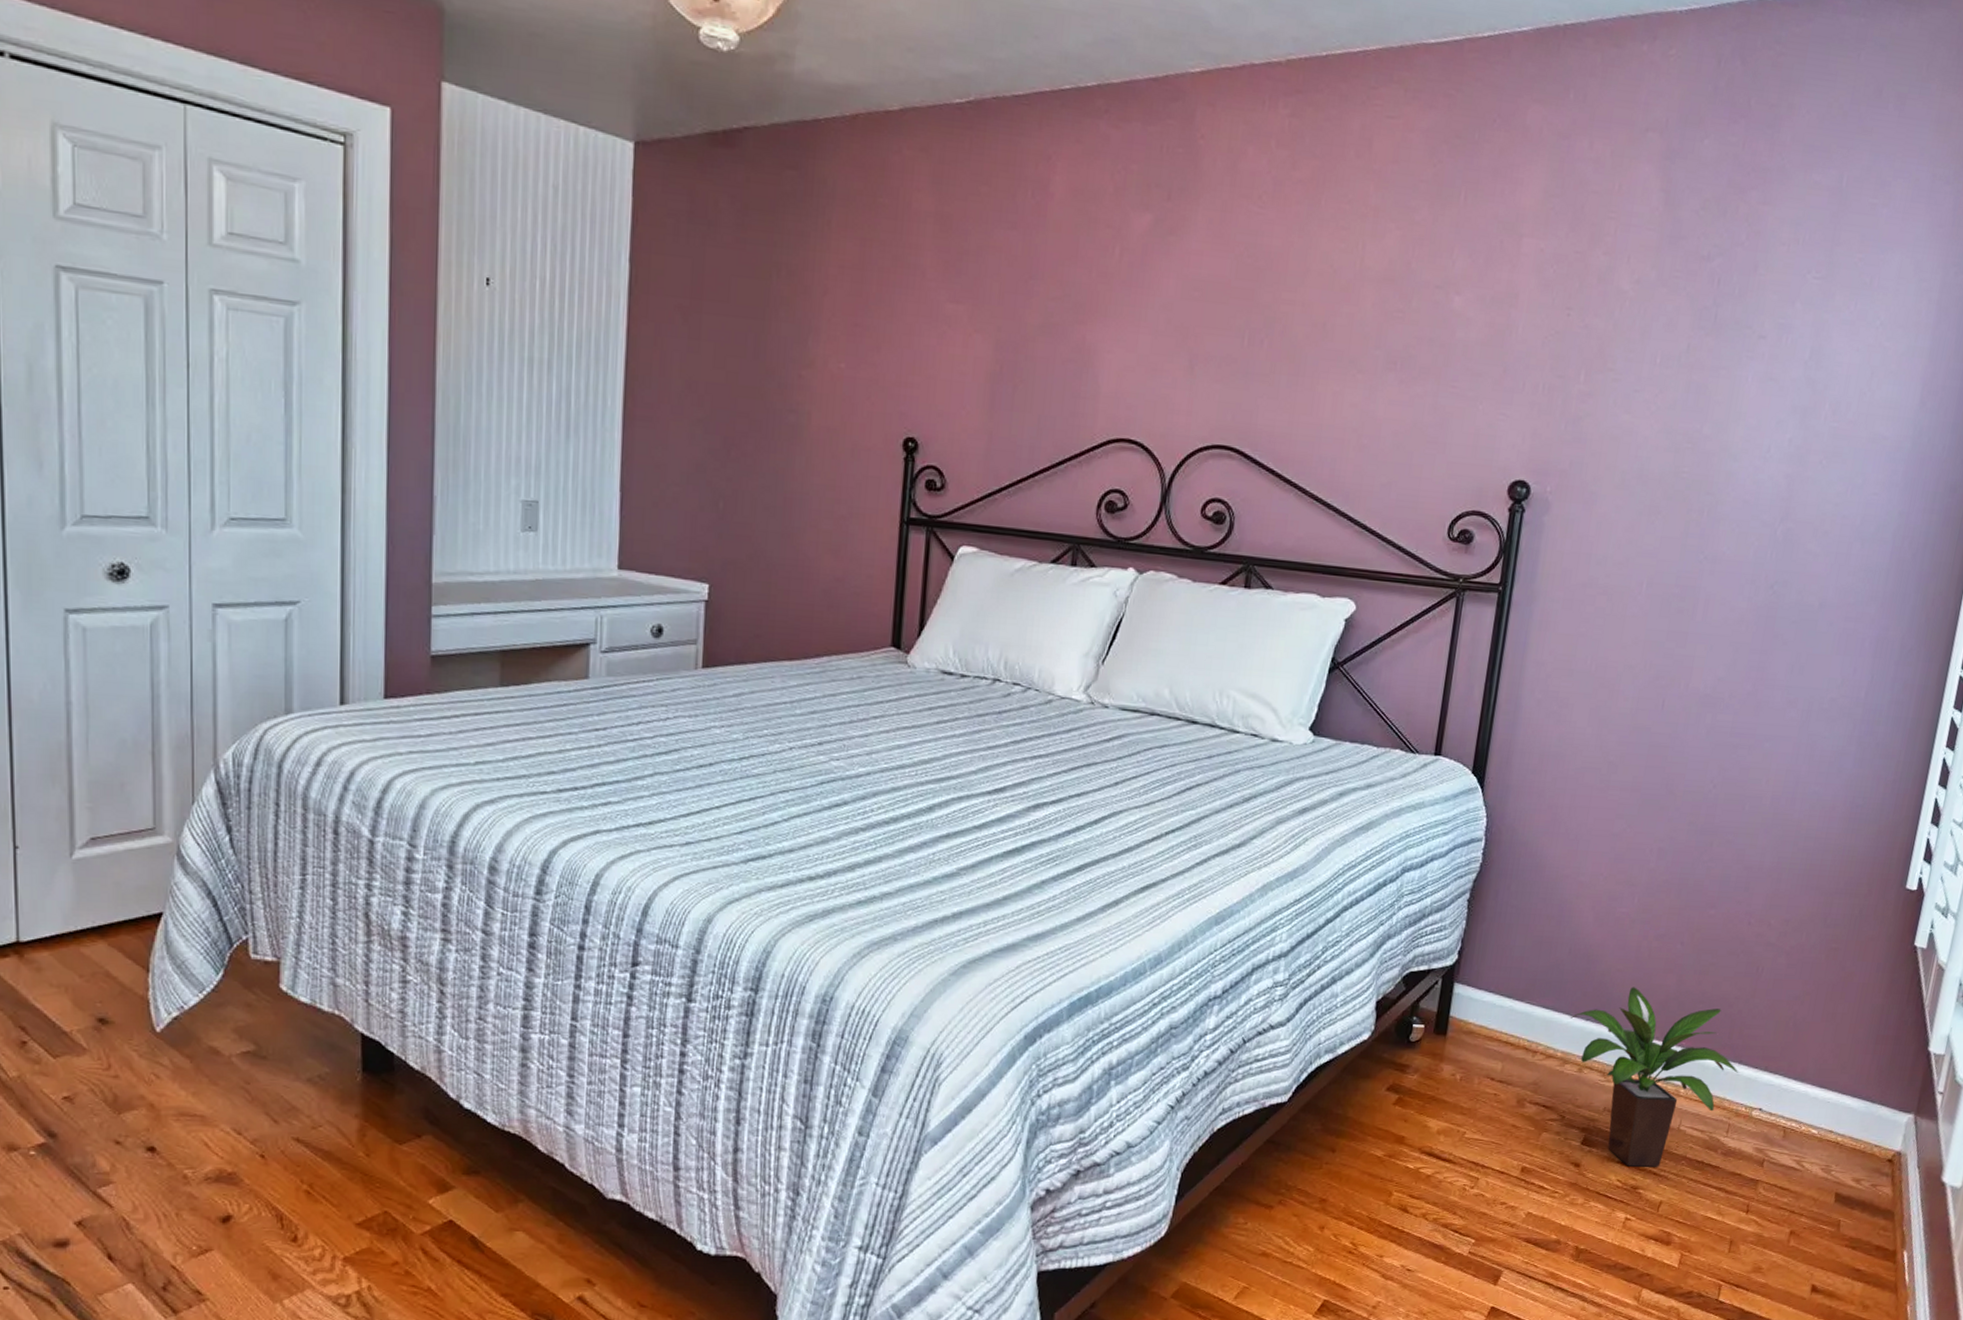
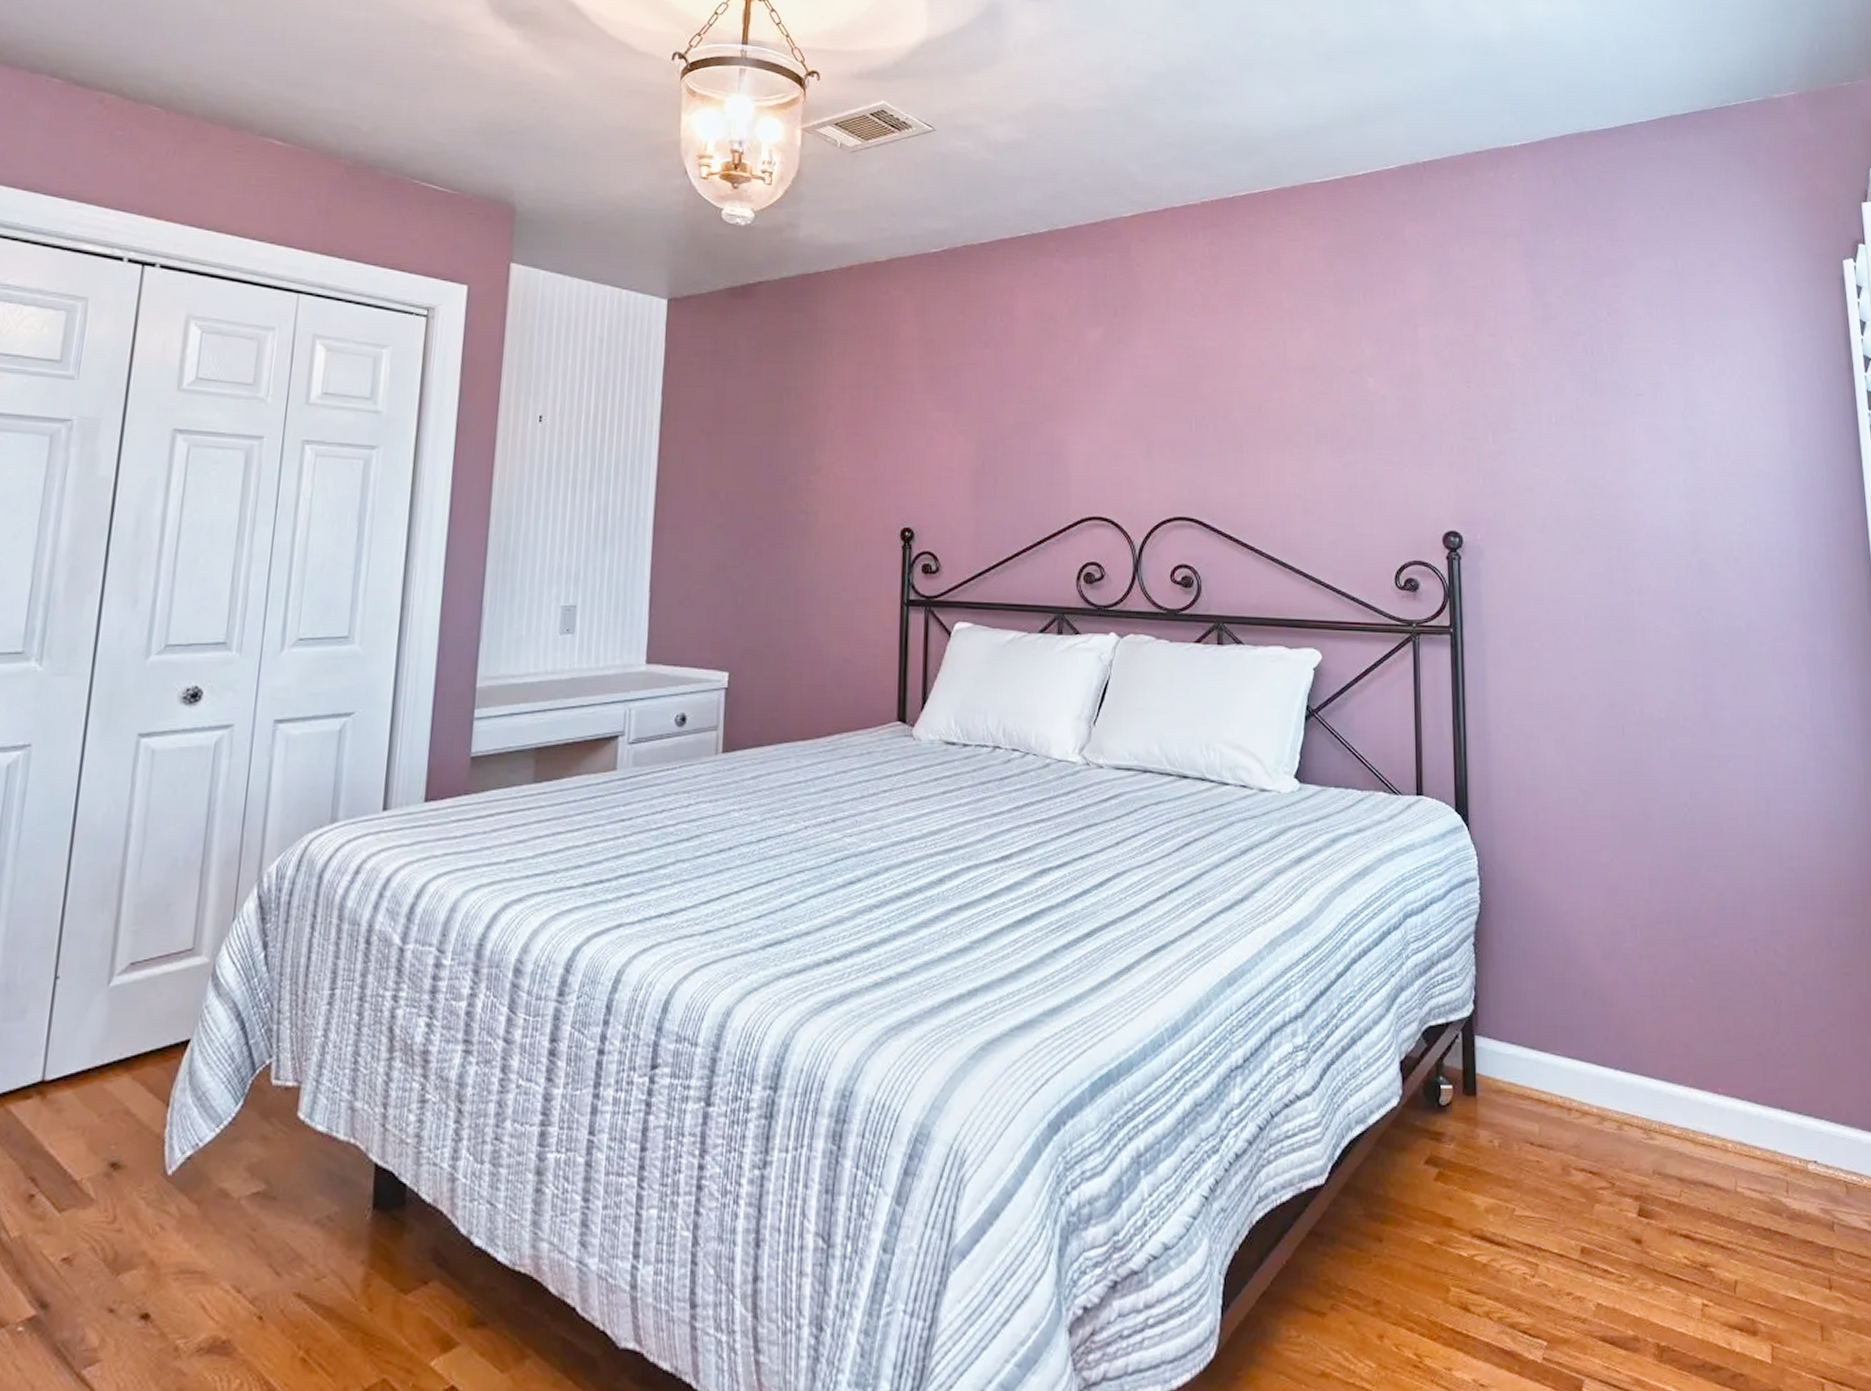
potted plant: present [1570,987,1738,1167] -> none [1598,1029,1782,1240]

